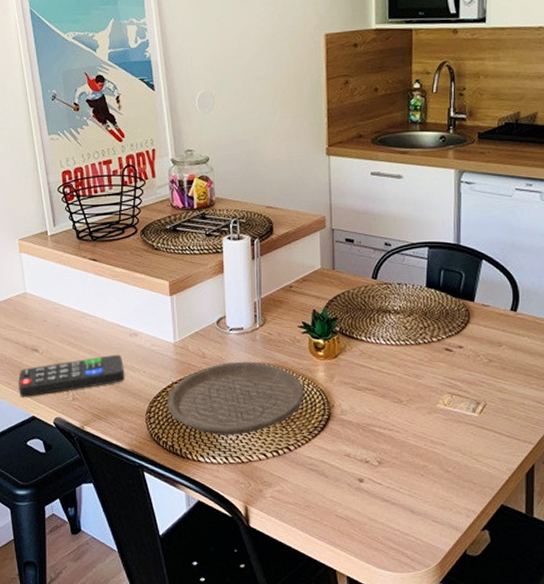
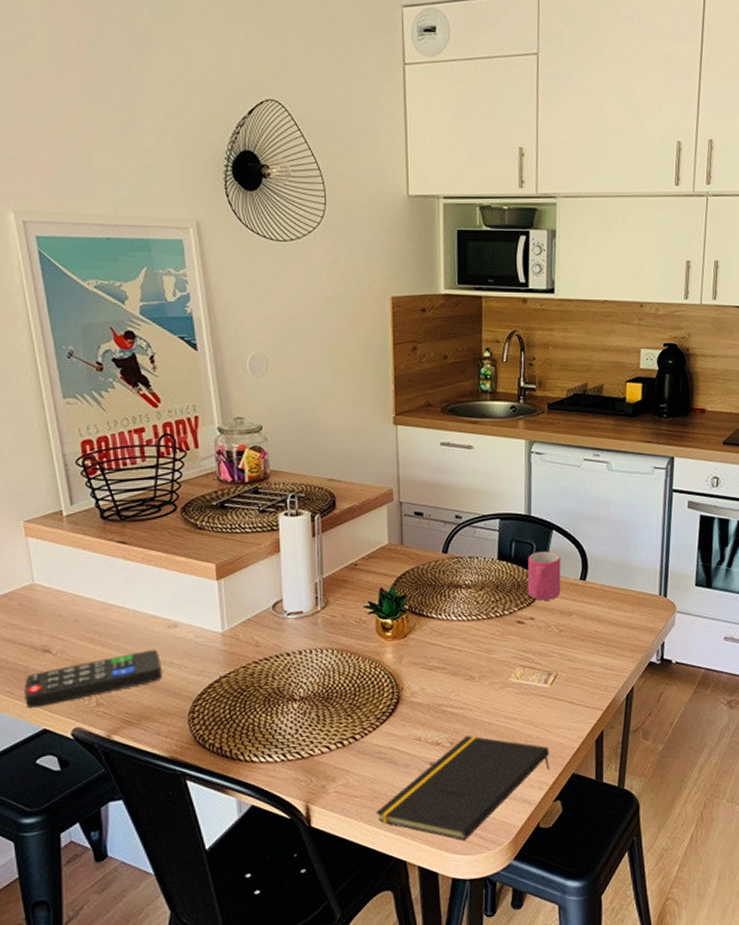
plate: present [167,361,304,436] -> none [214,647,371,731]
notepad: none [307,457,477,558] -> present [375,735,549,841]
mug: none [456,280,491,330] -> present [527,551,561,601]

